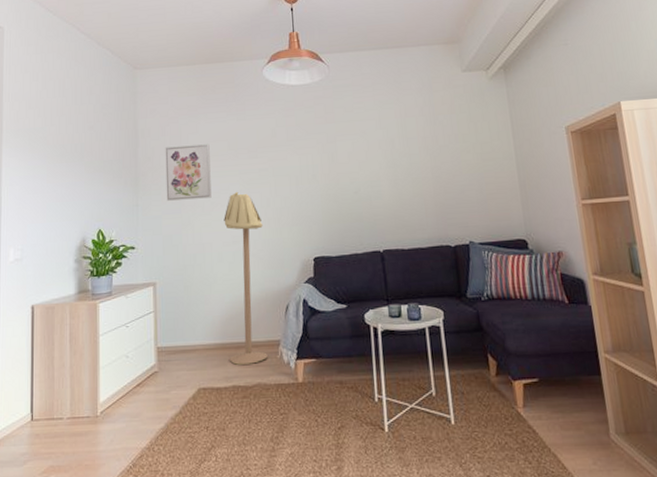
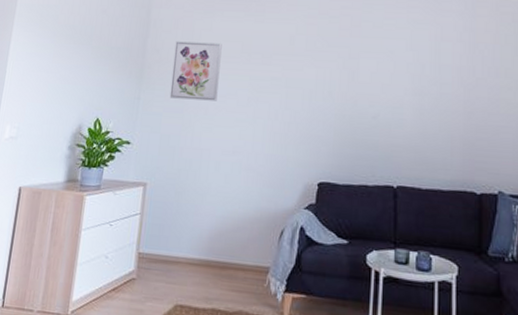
floor lamp: present [224,191,268,365] -> none [212,98,268,289]

